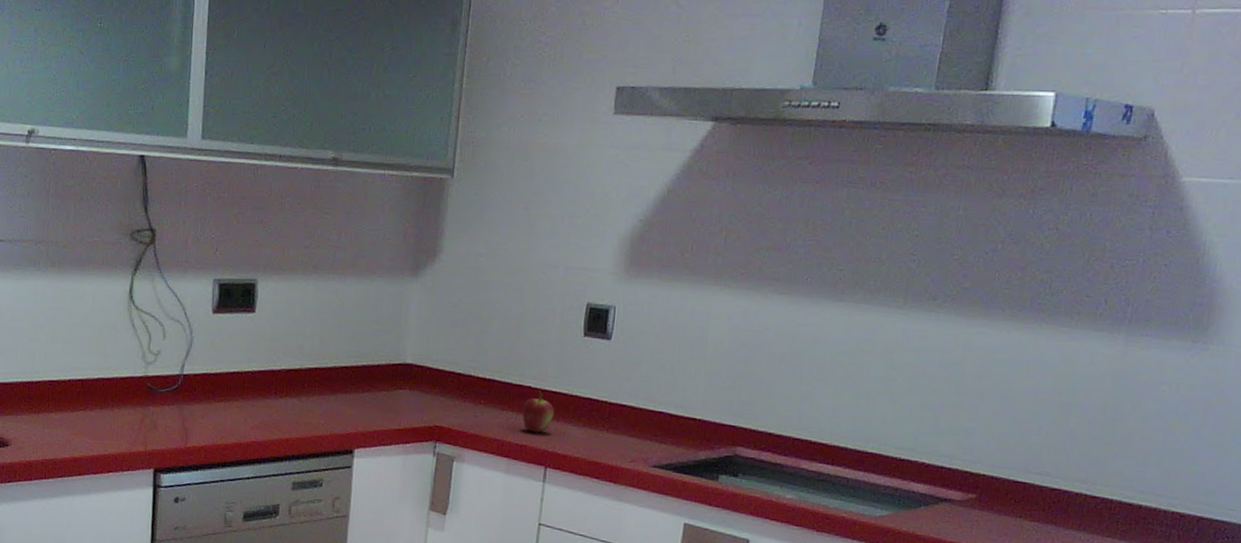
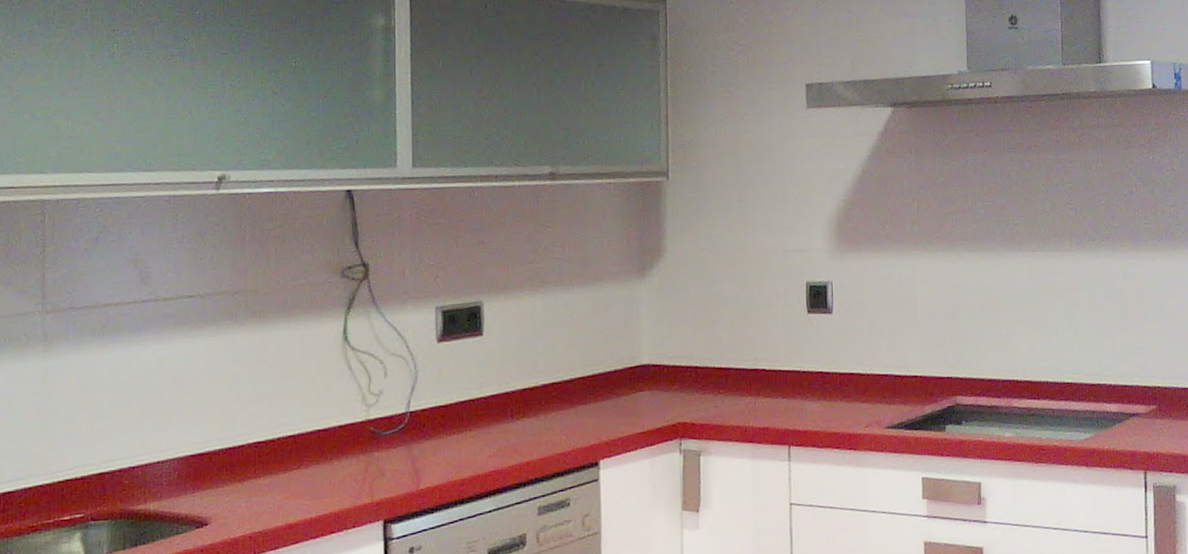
fruit: present [522,389,555,433] -> none [760,370,791,414]

